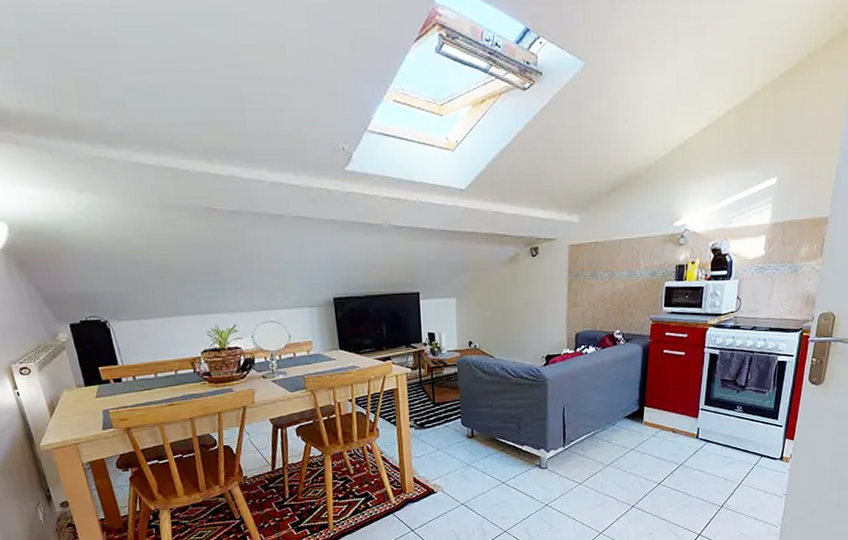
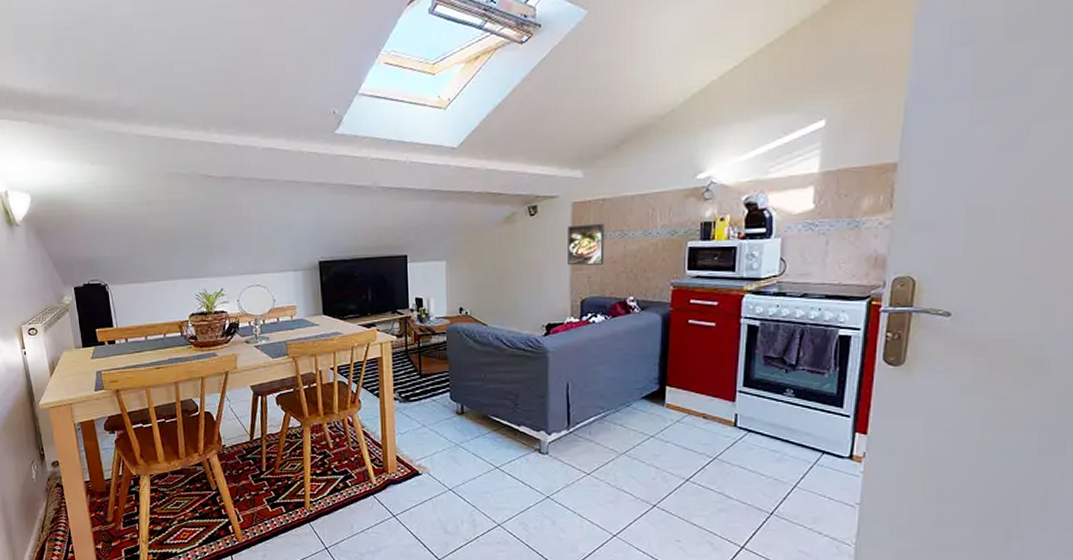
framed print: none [565,264,596,303] -> present [568,223,604,266]

